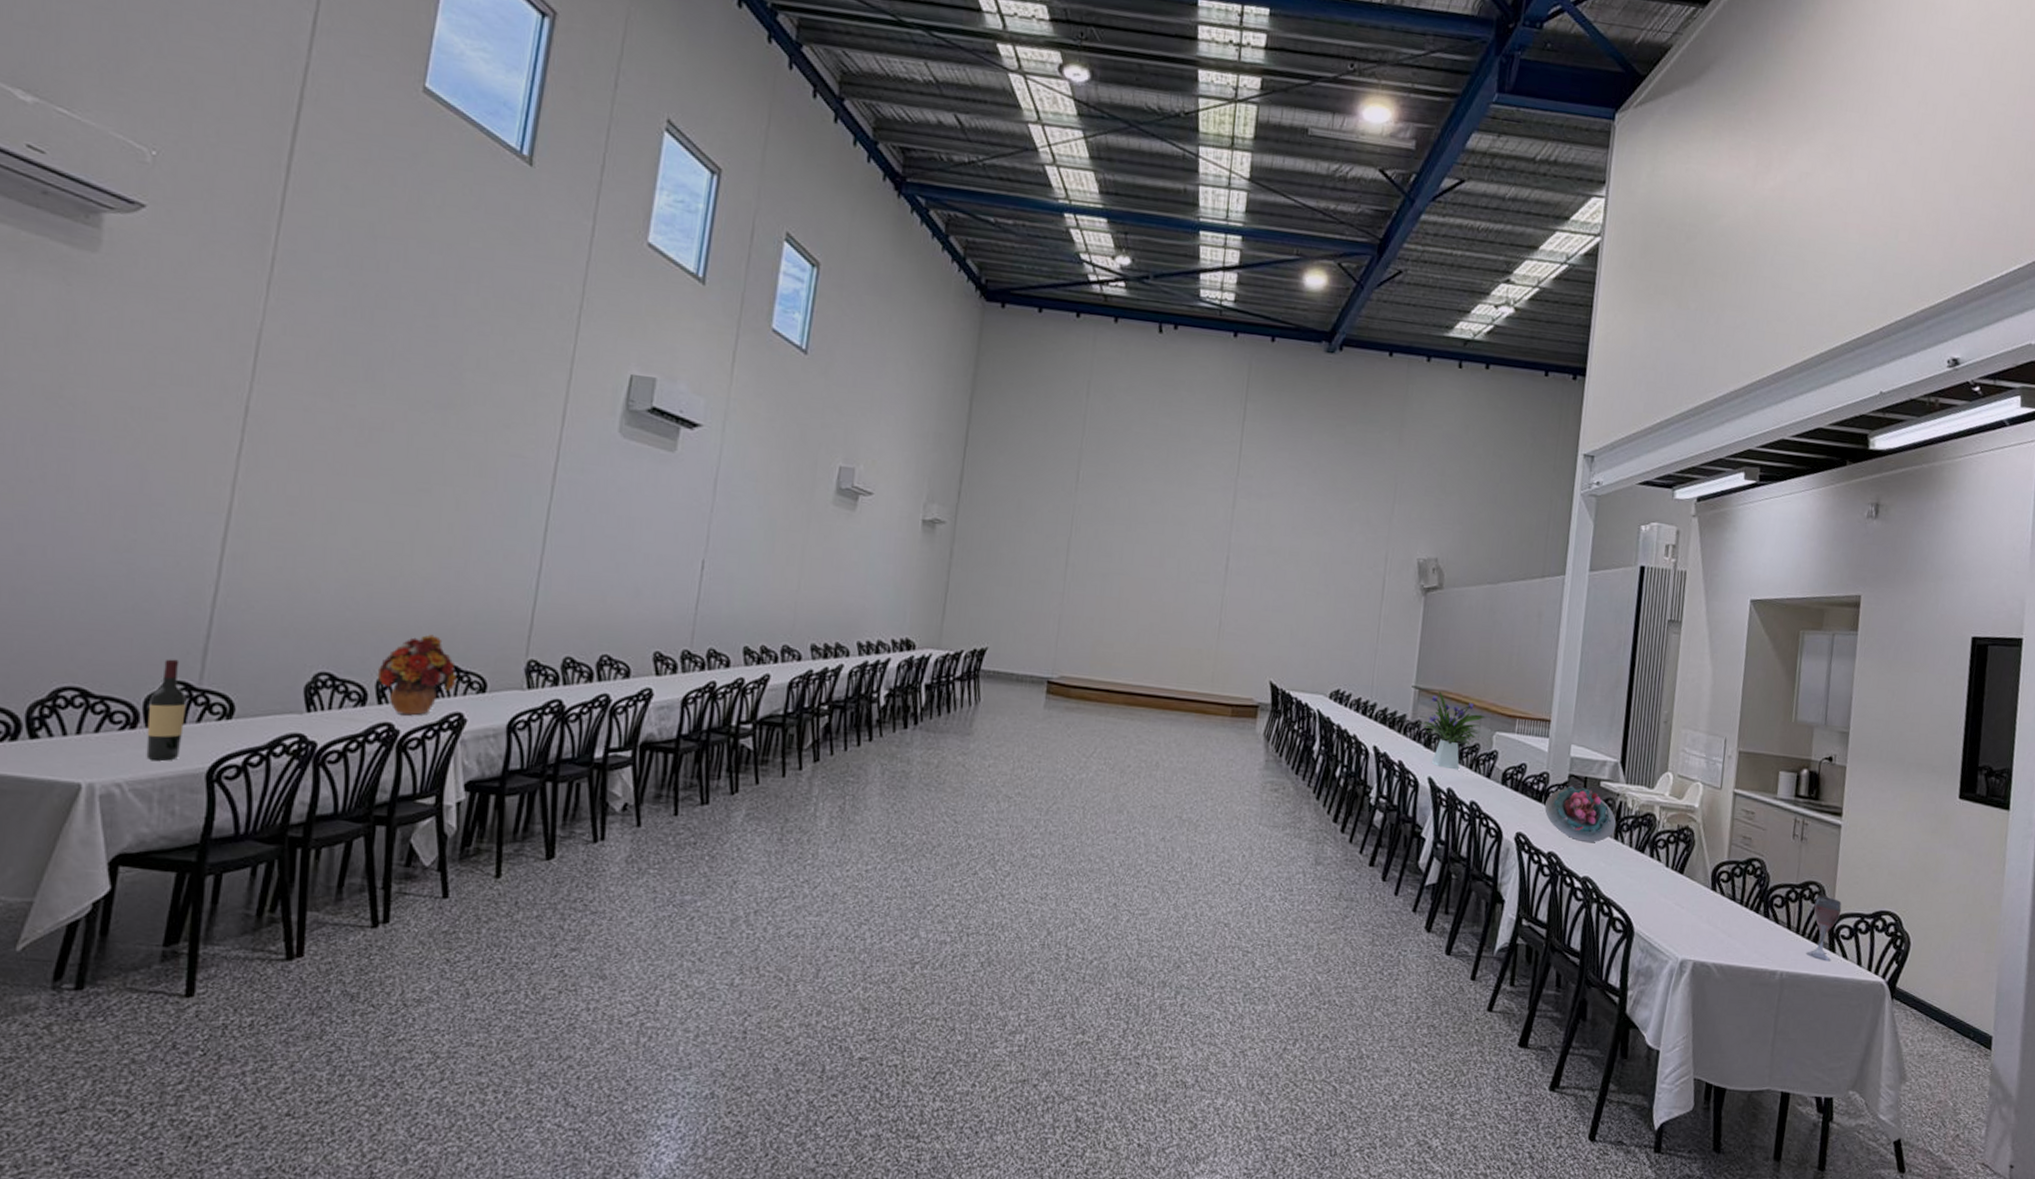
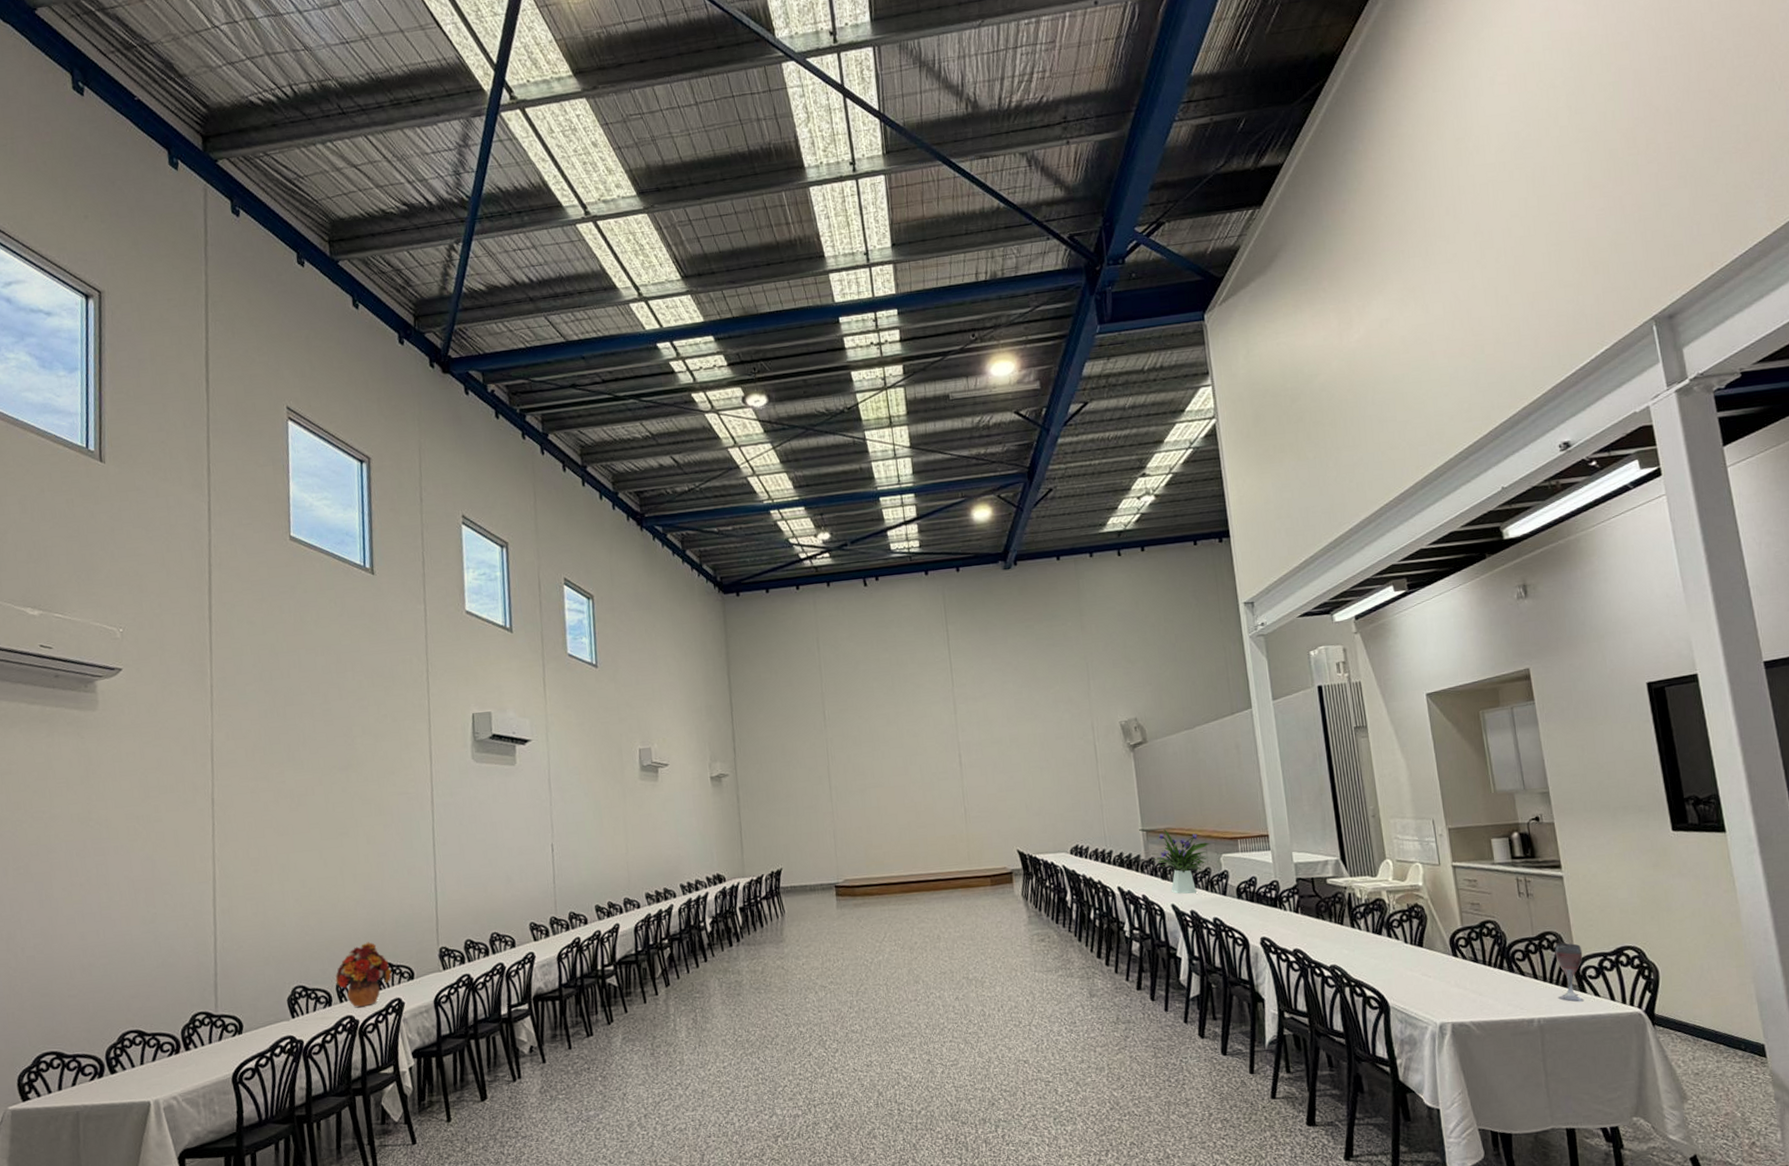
wine bottle: present [146,659,187,761] -> none [185,996,212,1075]
flower arrangement: present [1545,785,1617,843] -> none [1281,887,1350,935]

